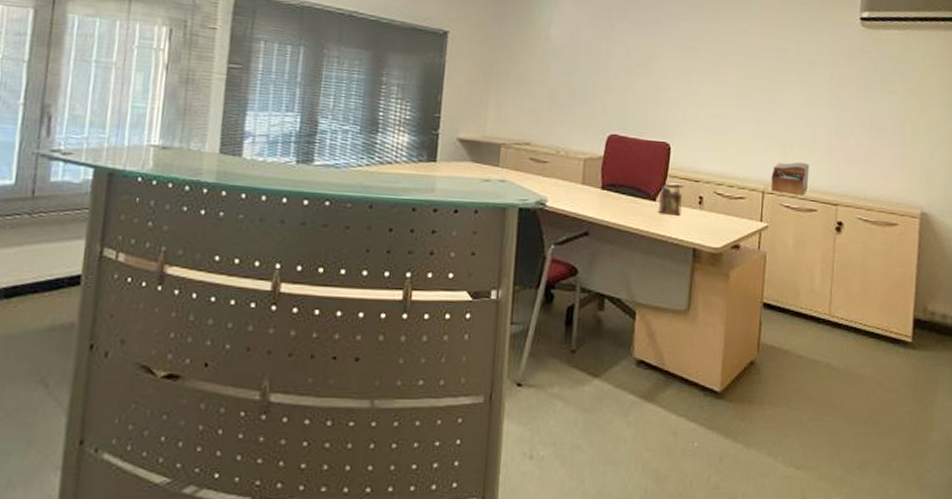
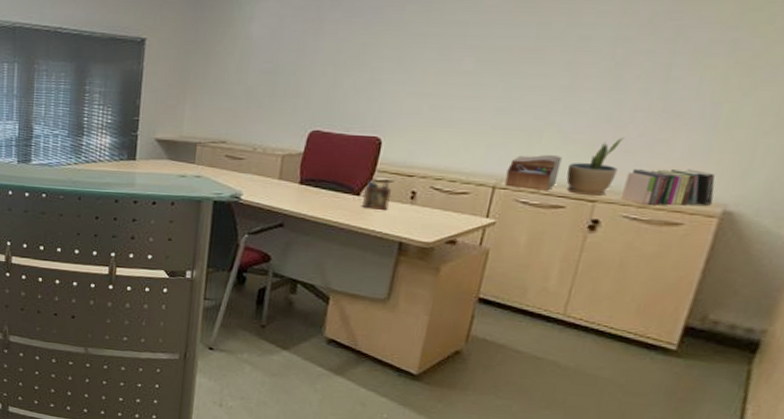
potted plant: none [815,148,849,201] -> present [566,138,625,197]
books: none [855,175,914,209] -> present [621,168,715,207]

